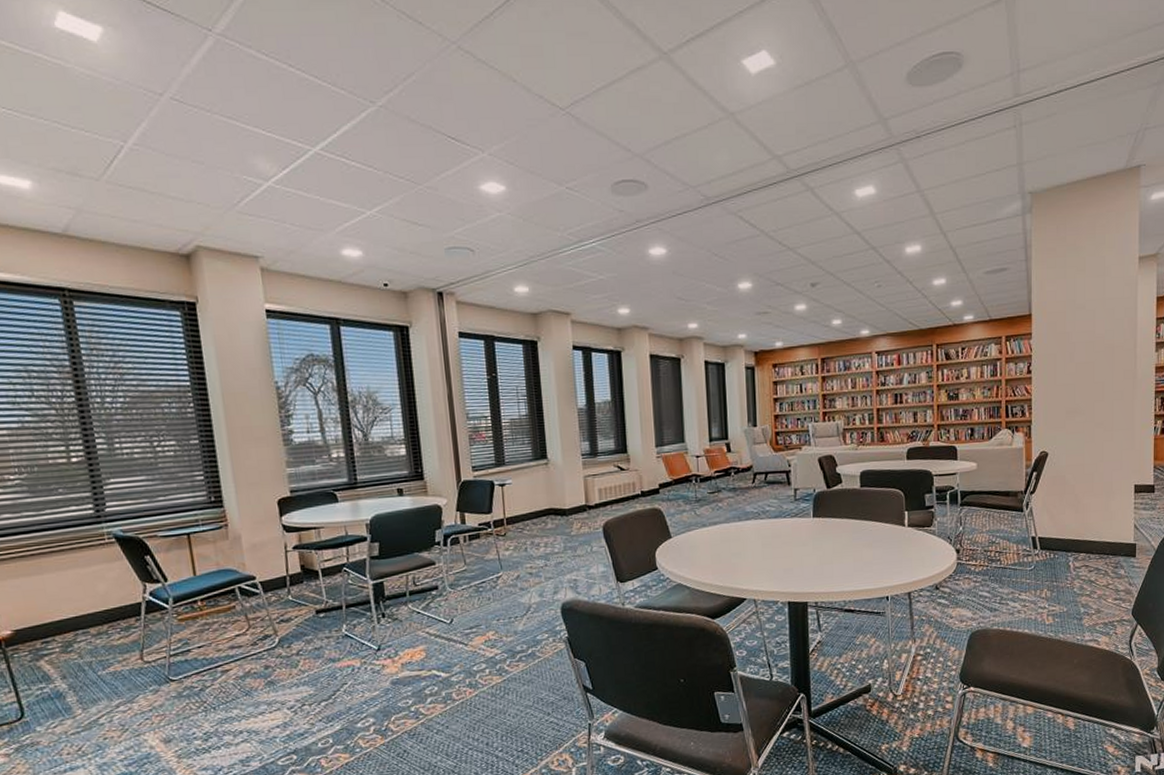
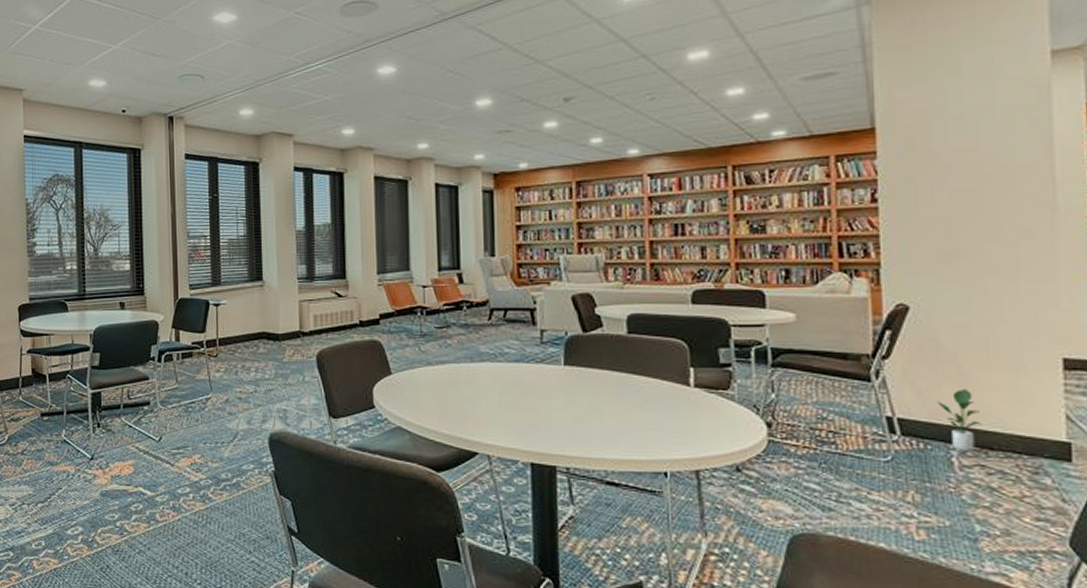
potted plant: none [1062,511,1088,557] -> present [936,388,982,451]

